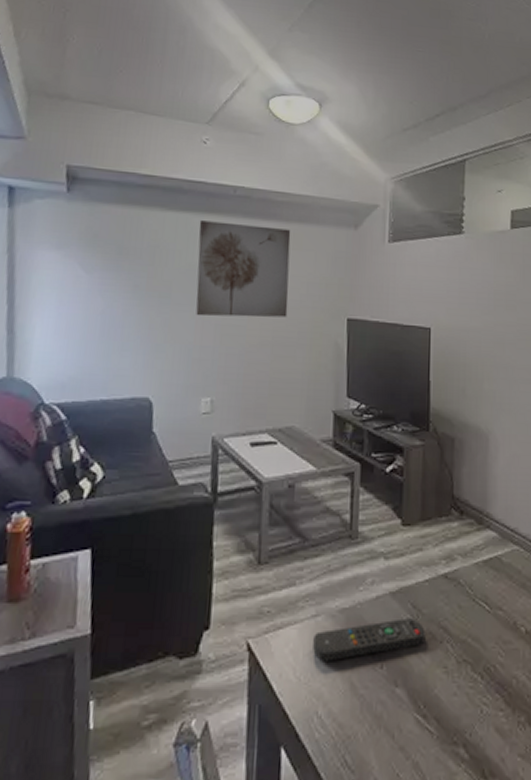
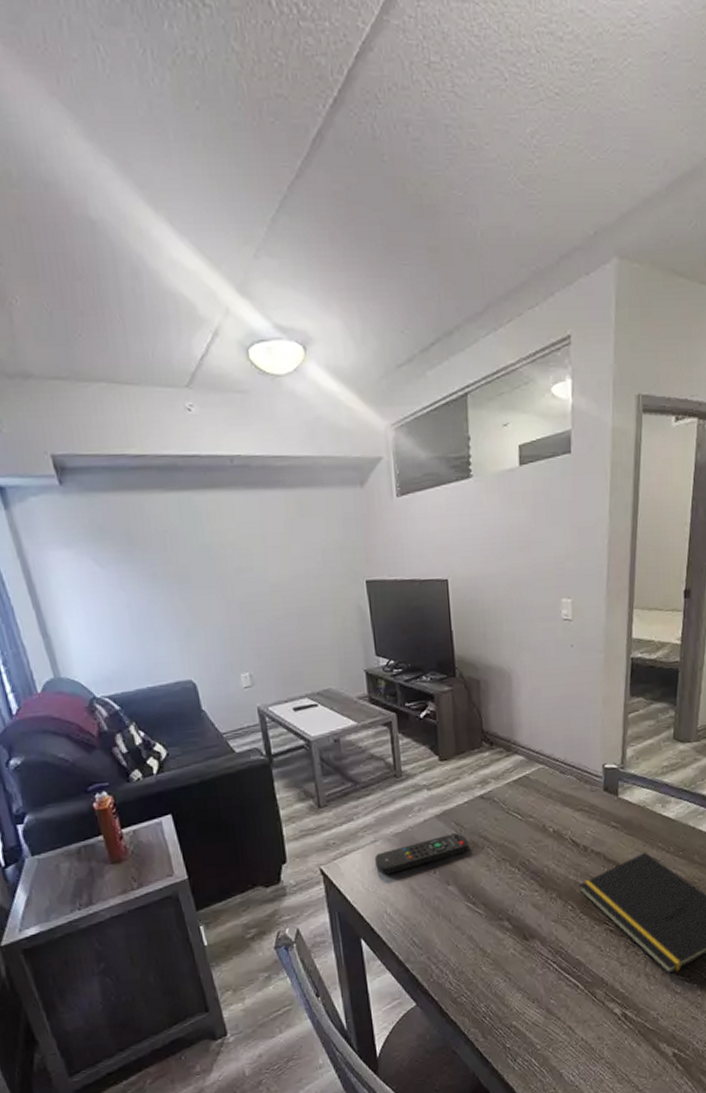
wall art: present [196,220,291,318] -> none [202,495,308,597]

